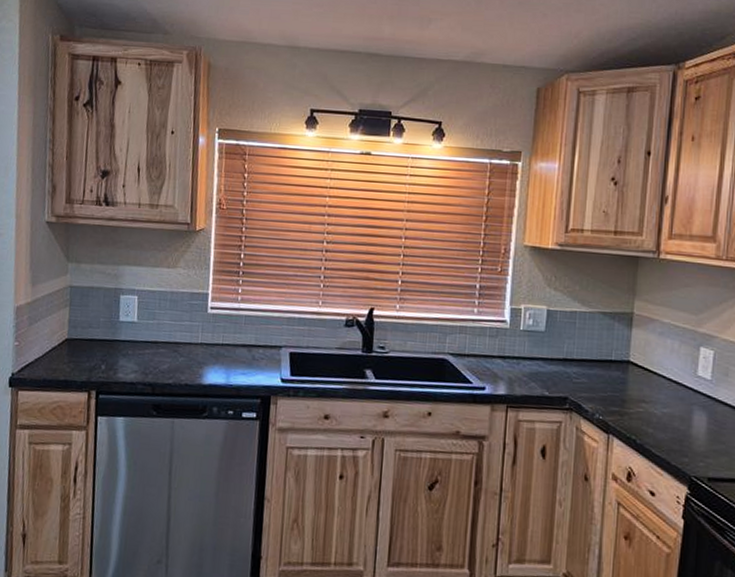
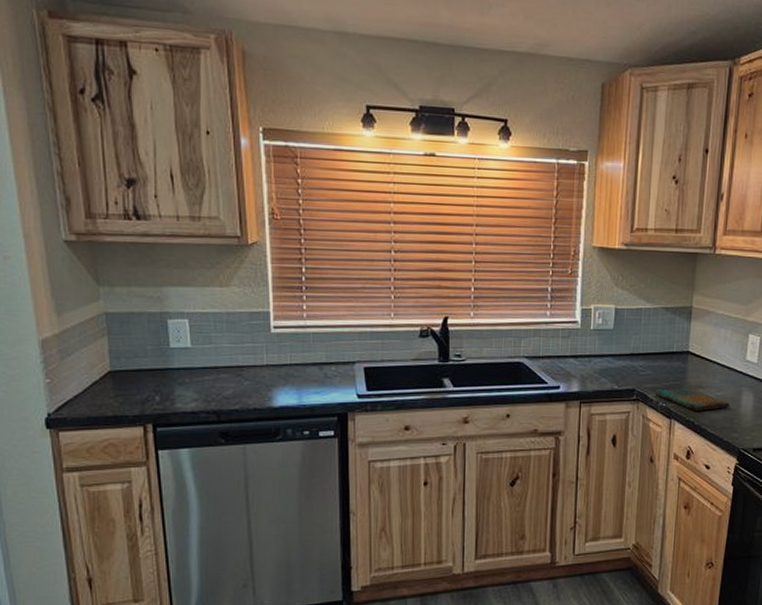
dish towel: none [590,398,679,428] -> present [655,386,730,410]

